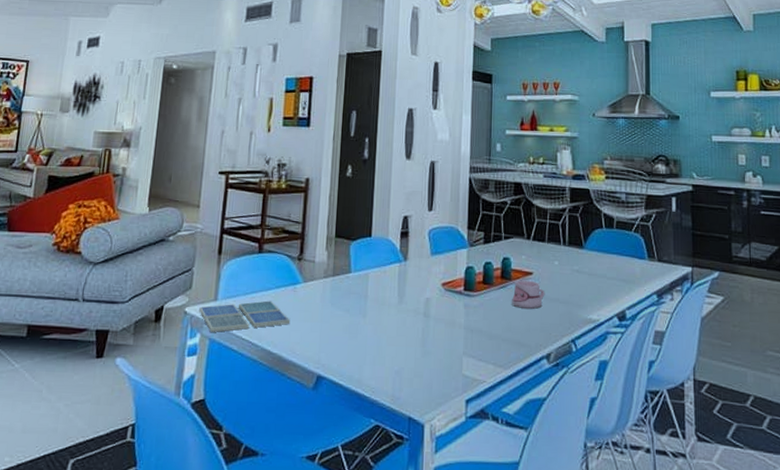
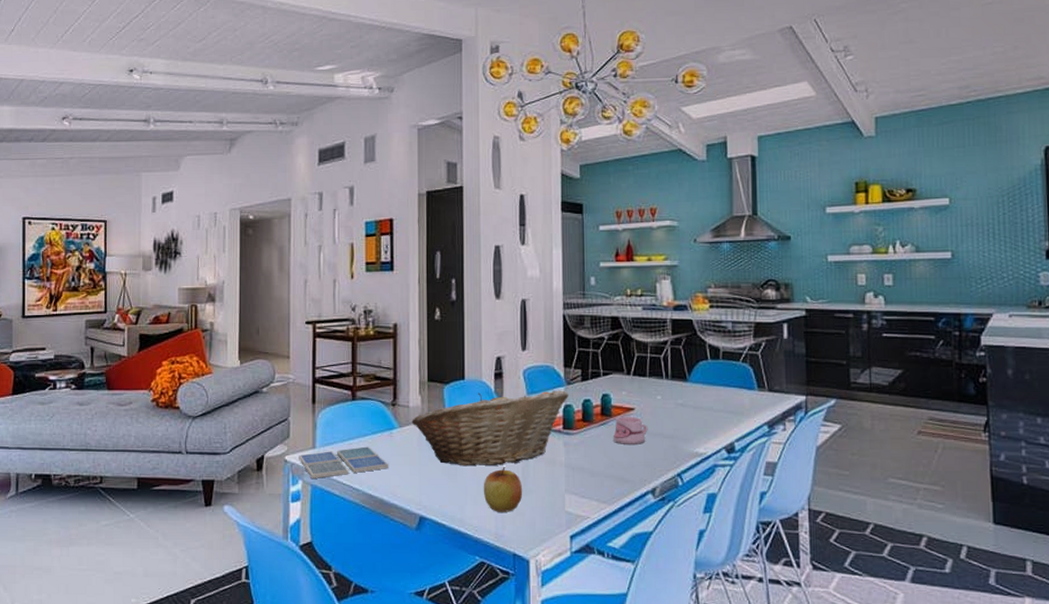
fruit basket: none [316,250,472,325] -> present [411,390,569,467]
apple: none [382,327,422,374] -> present [483,467,523,512]

